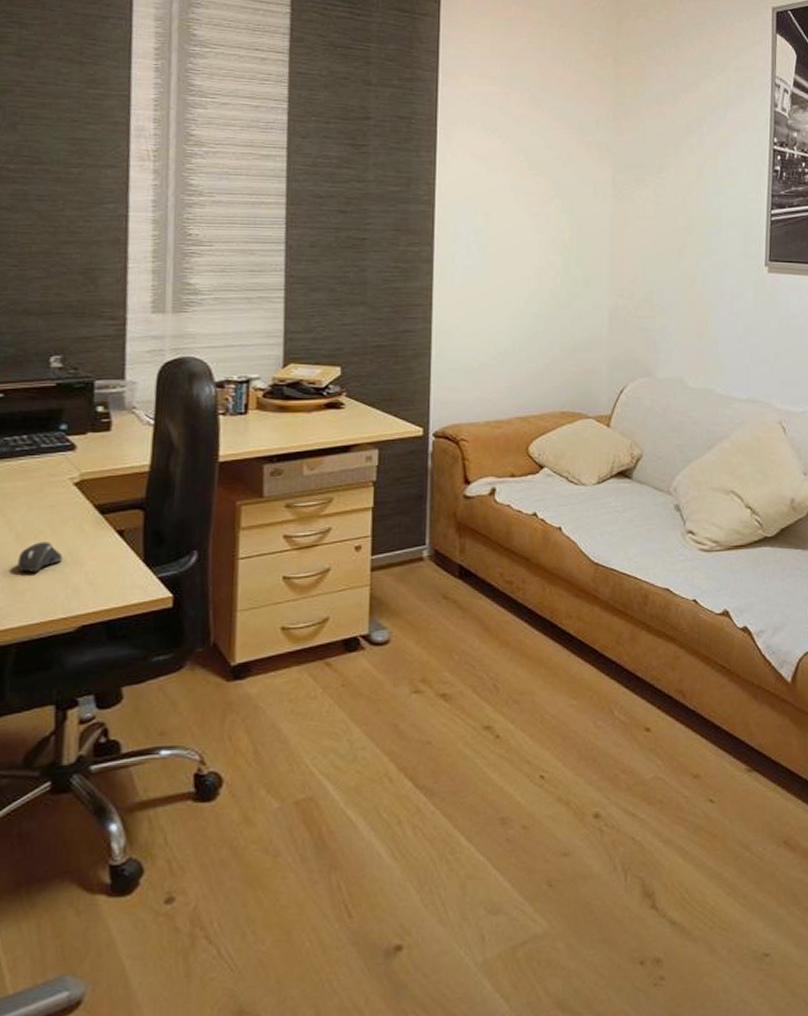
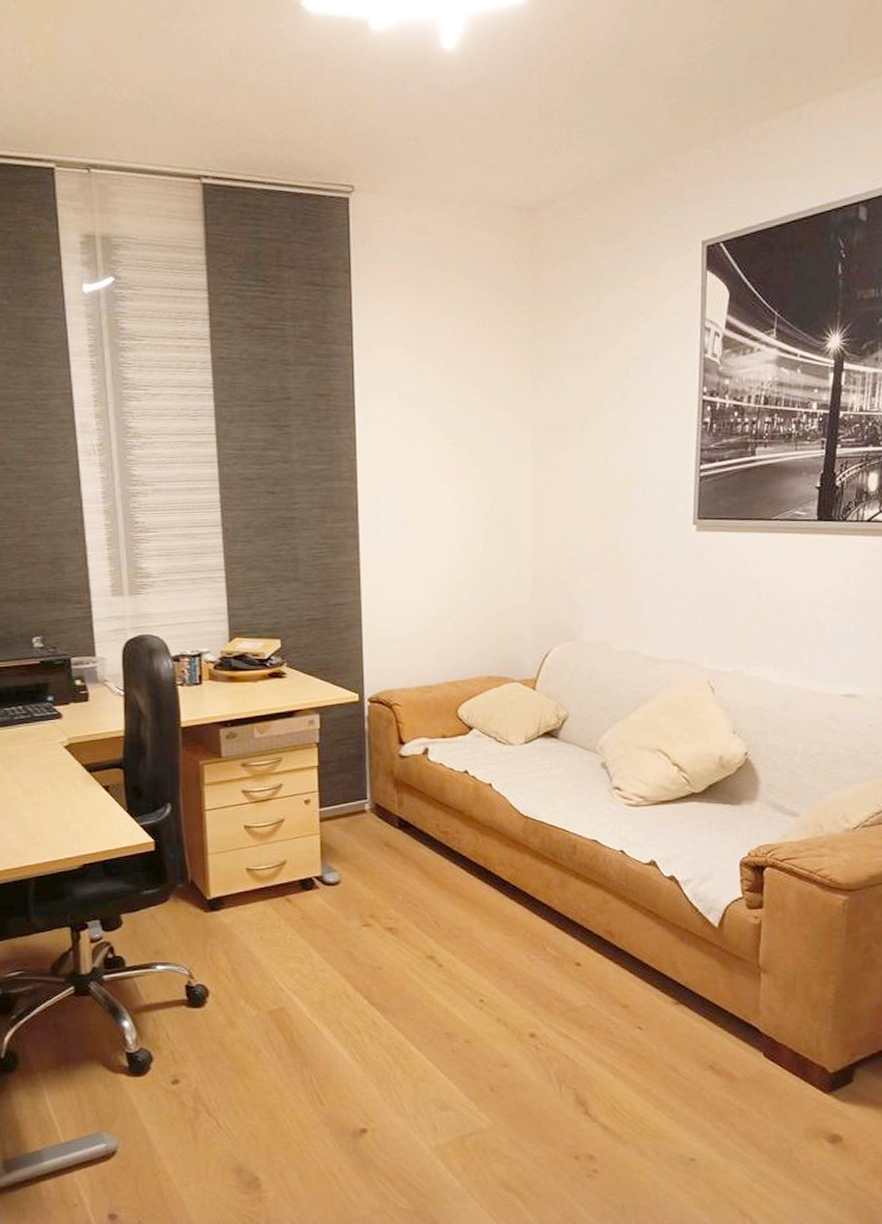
computer mouse: present [17,541,63,573] -> none [27,795,62,821]

